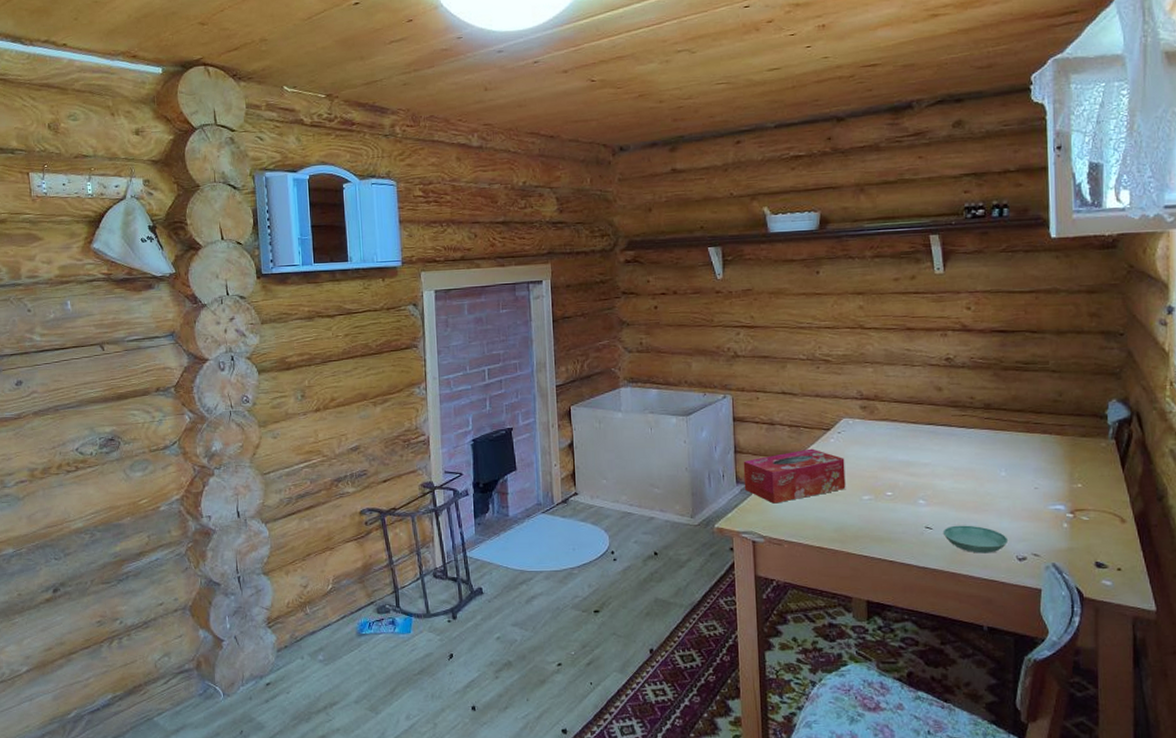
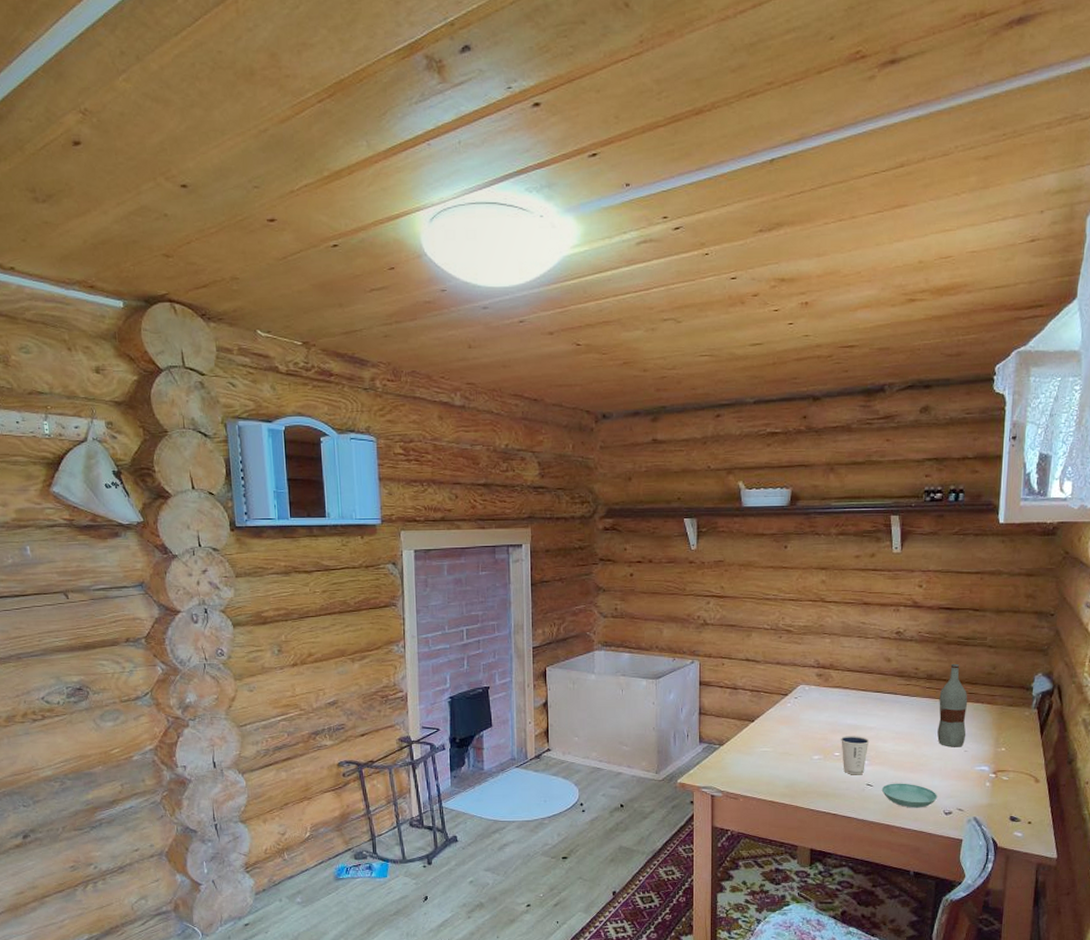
tissue box: present [743,448,846,504] -> none [706,712,799,762]
dixie cup: none [892,473,925,517] -> present [841,736,870,775]
bottle: none [1000,392,1035,484] -> present [937,664,968,747]

